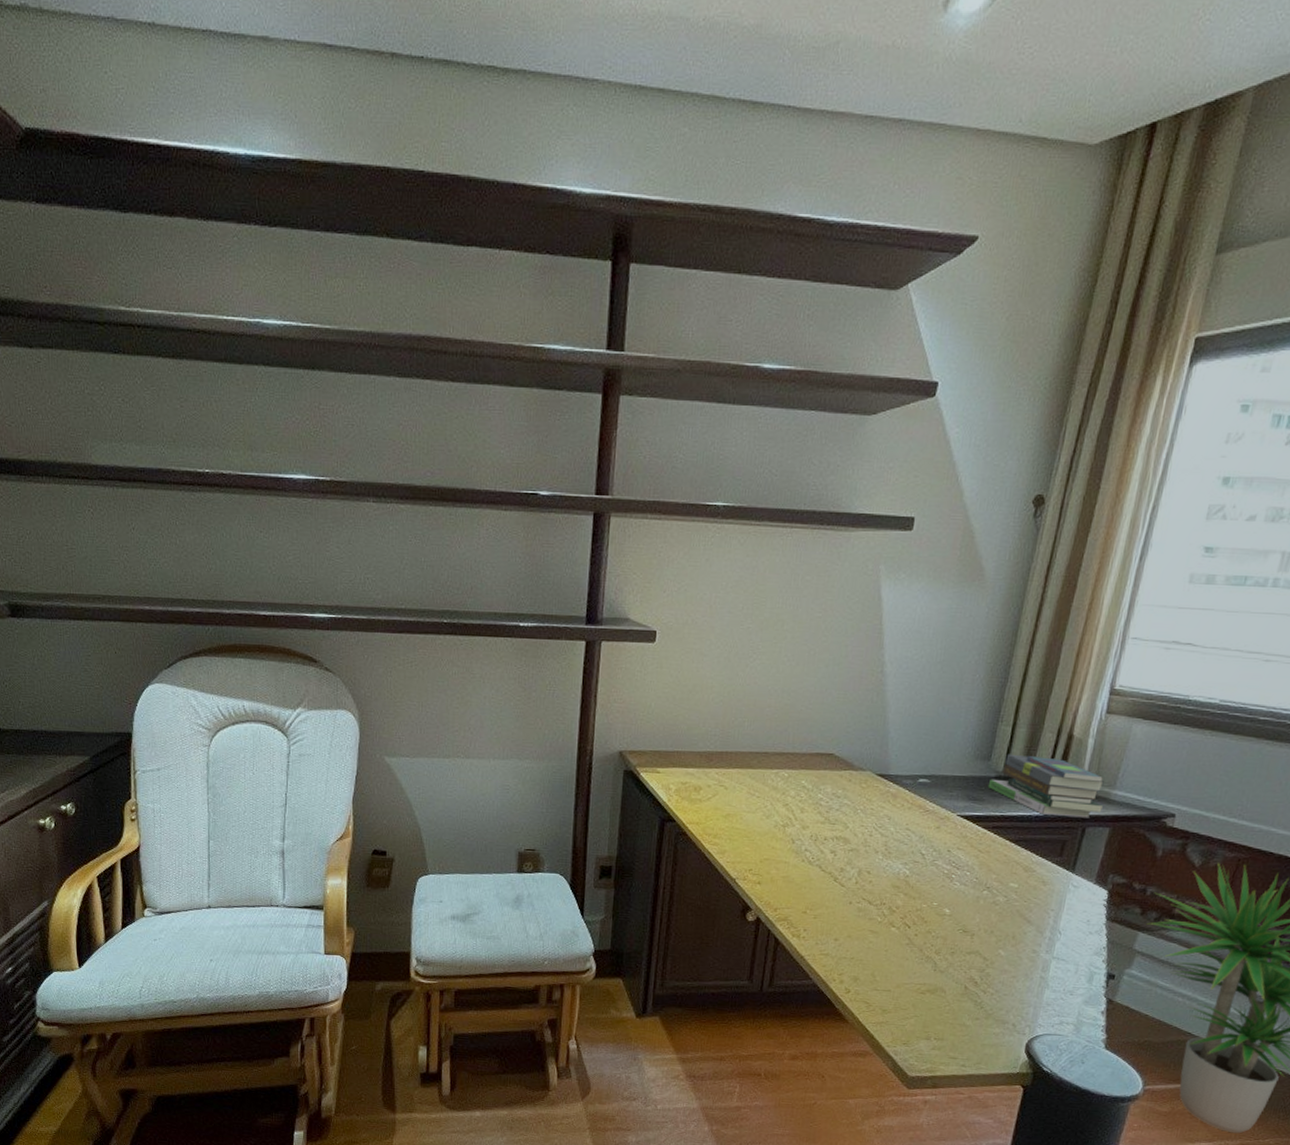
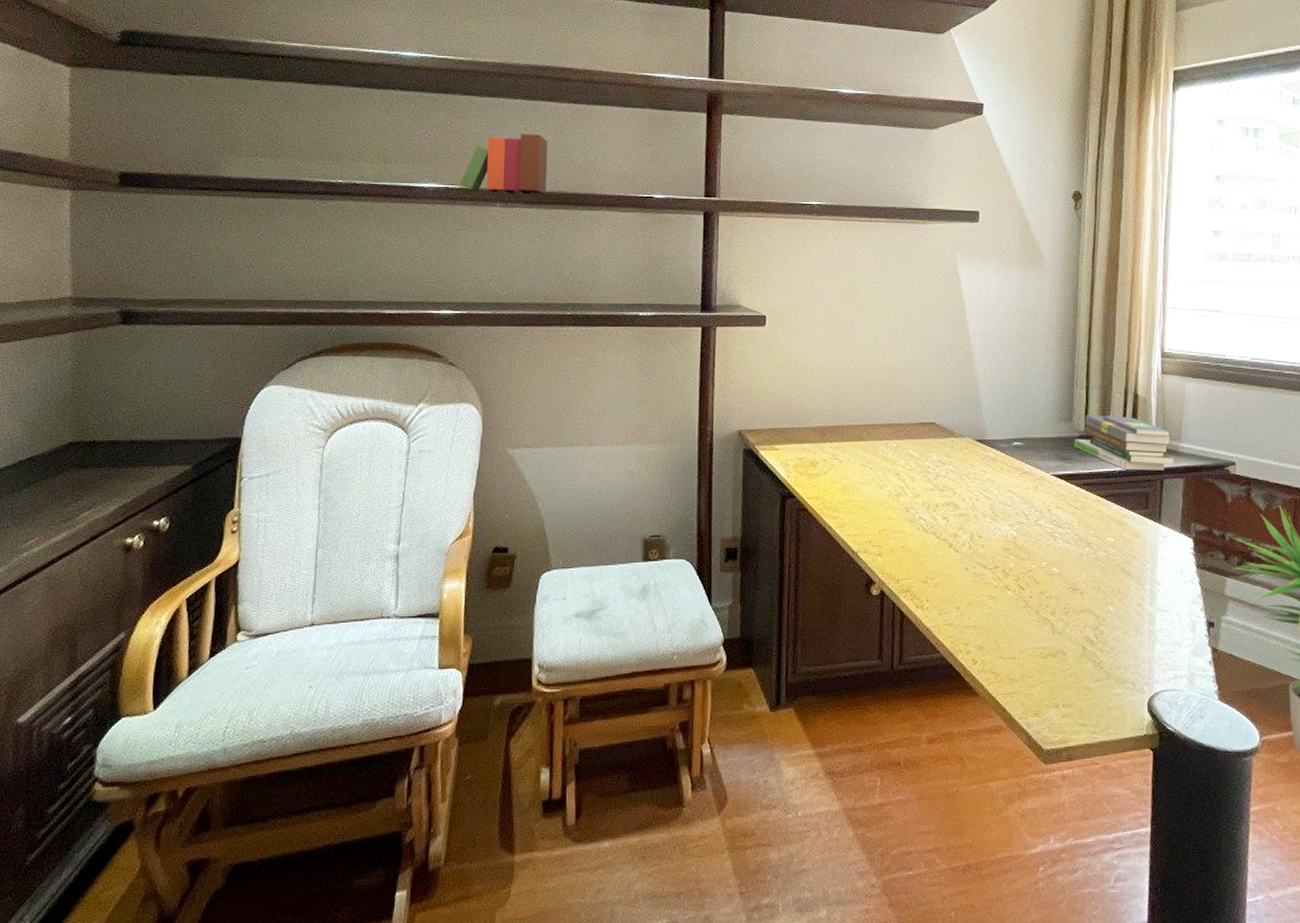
books: none [330,418,424,490] -> present [459,134,548,195]

